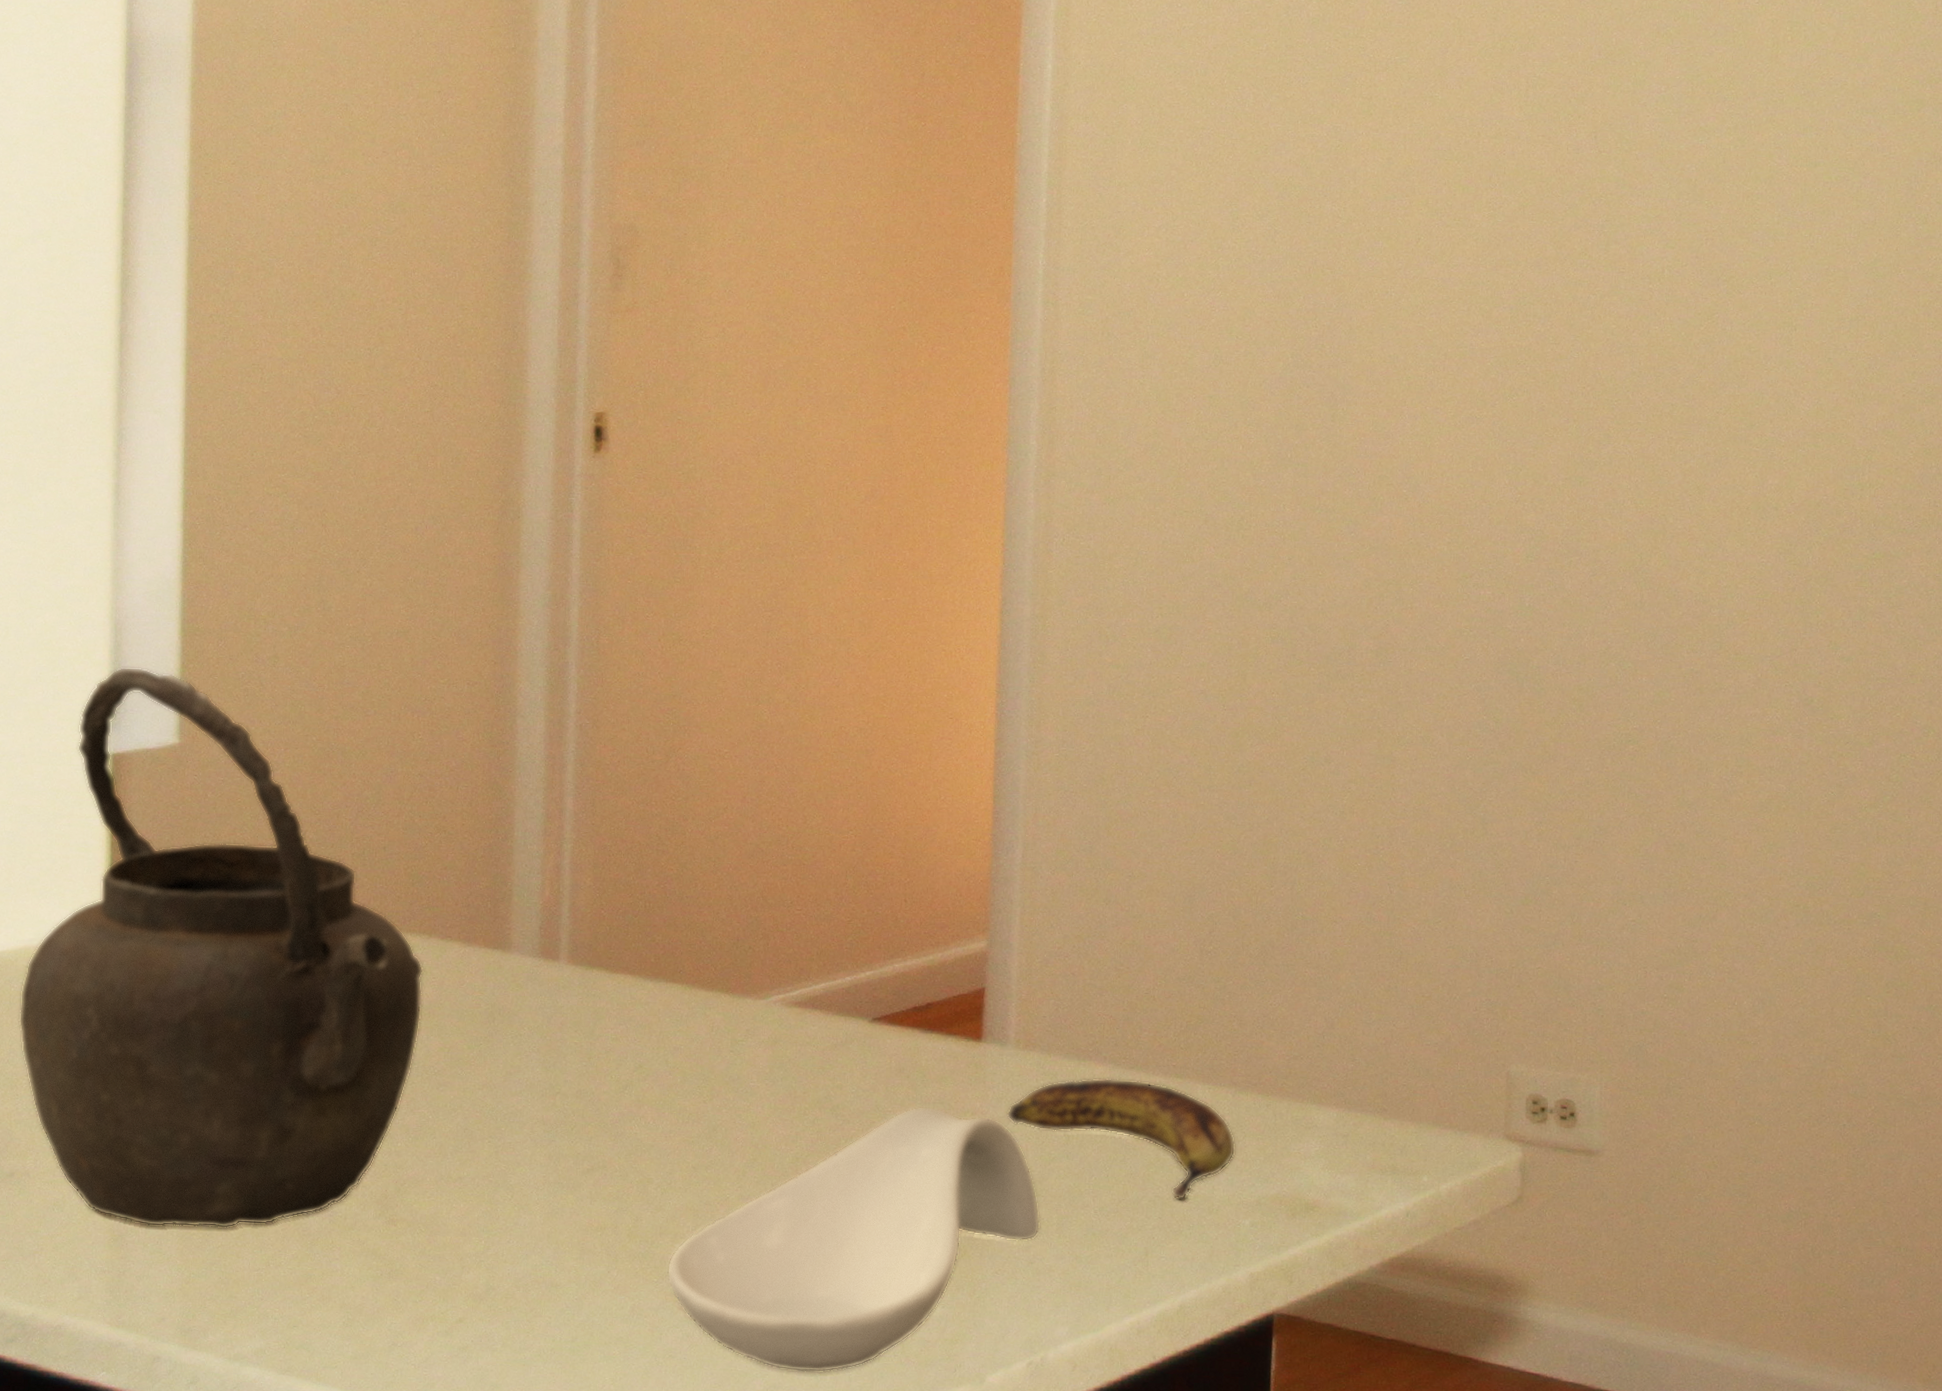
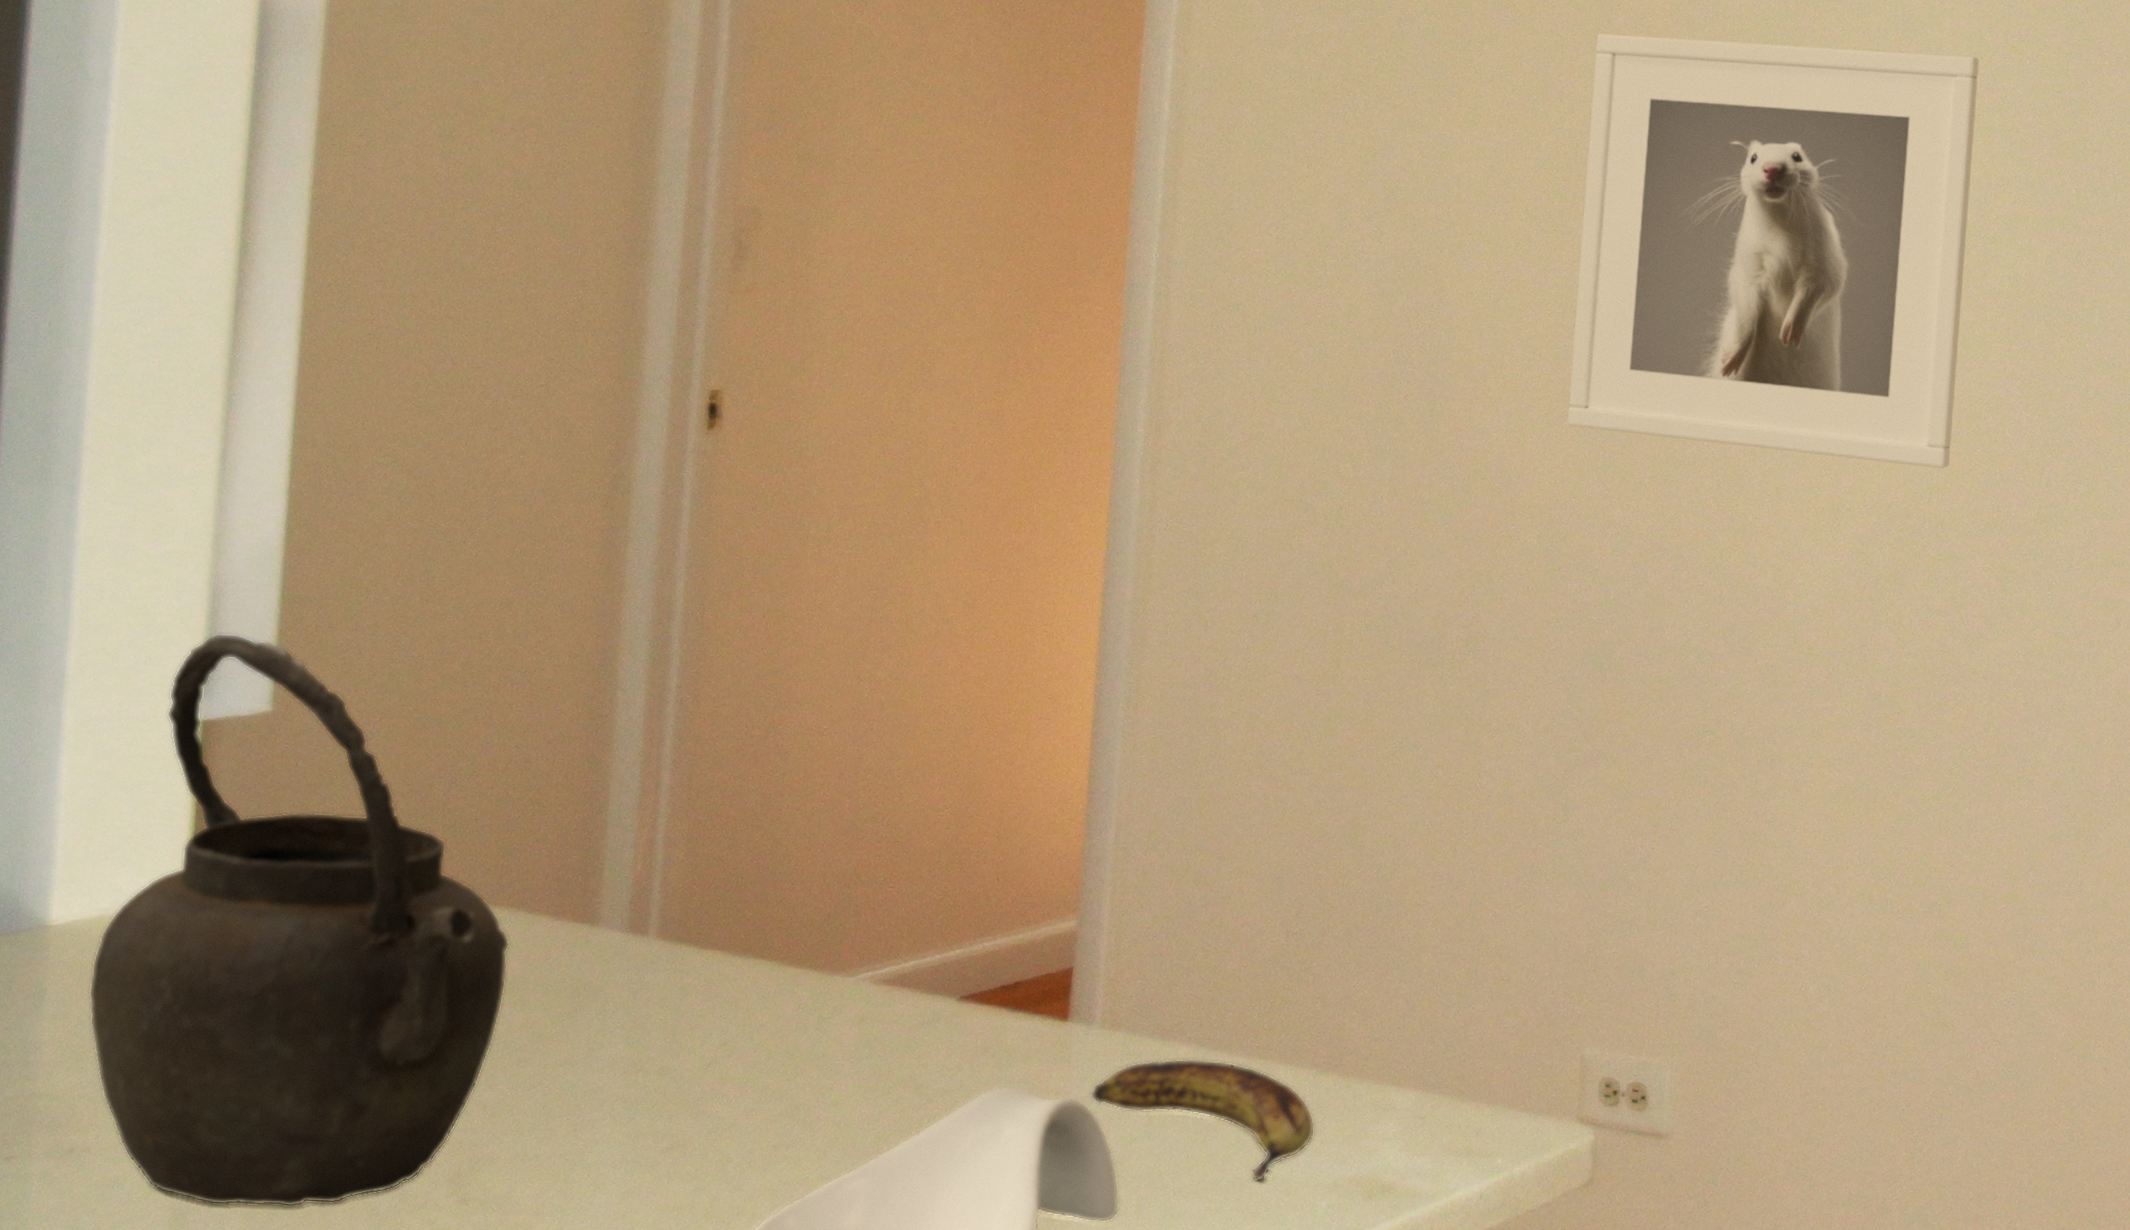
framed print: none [1476,15,1908,463] -> present [1568,33,1980,468]

